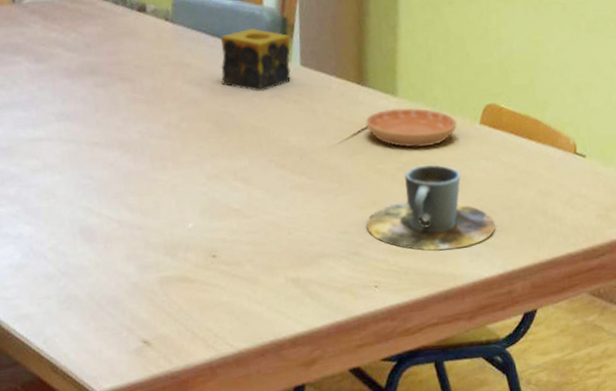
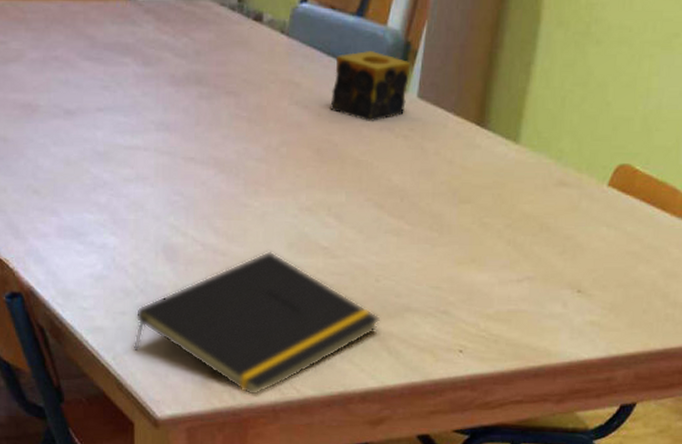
notepad: none [60,219,299,358] -> present [133,251,381,396]
saucer: present [365,108,457,148] -> none [479,156,581,205]
cup: present [365,164,496,251] -> none [460,224,606,323]

